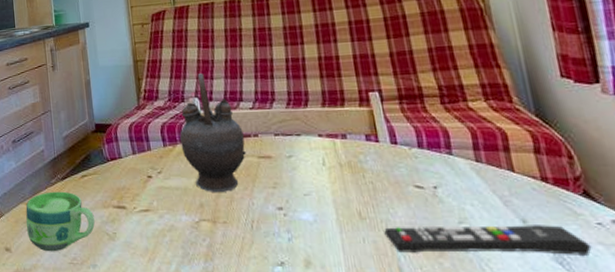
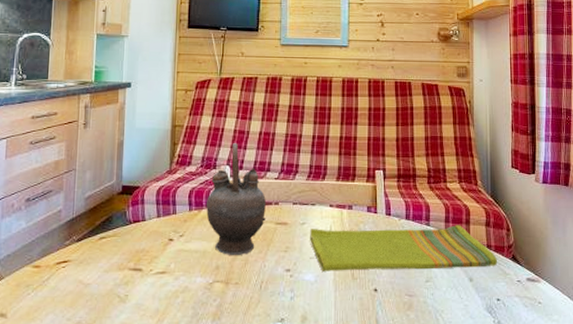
cup: present [25,191,95,252] -> none [28,253,107,316]
dish towel: none [299,153,561,210] -> present [310,225,497,271]
remote control: present [384,225,592,255] -> none [369,282,511,307]

